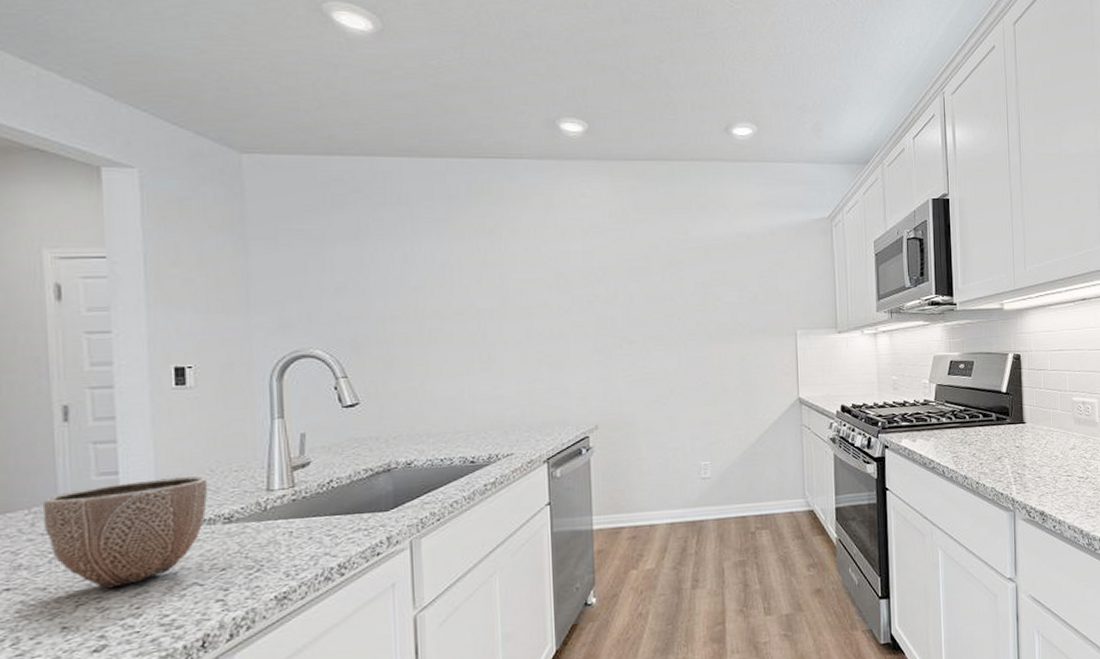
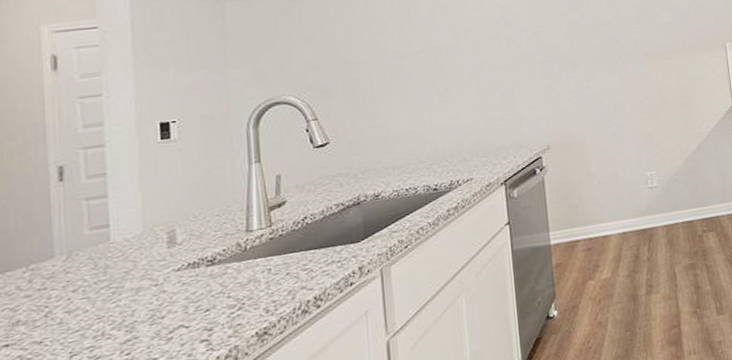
decorative bowl: present [42,475,208,589] -> none [39,223,192,338]

